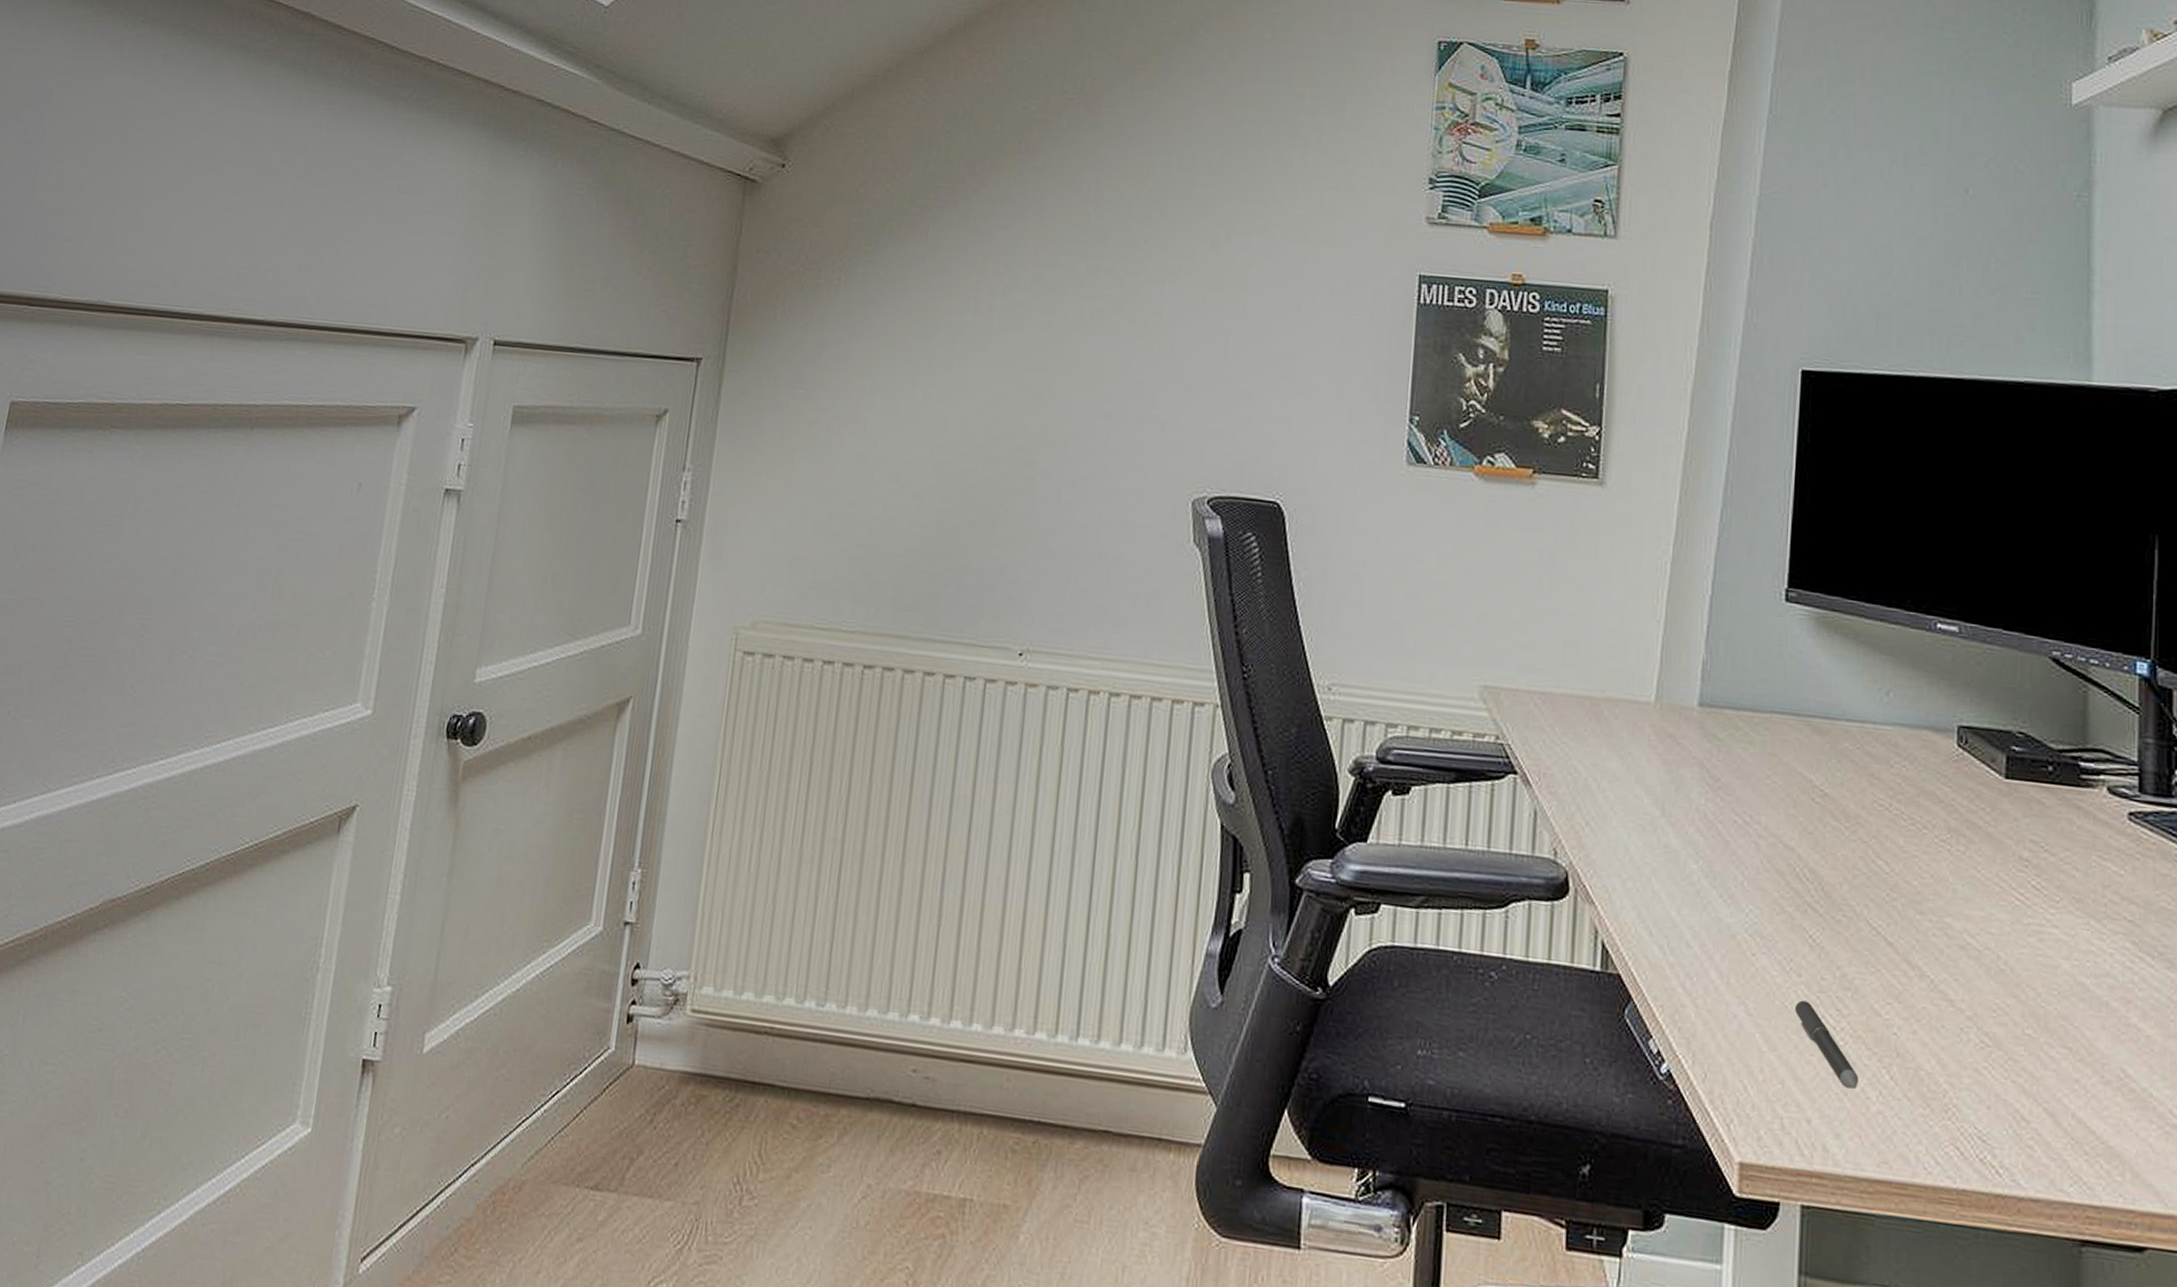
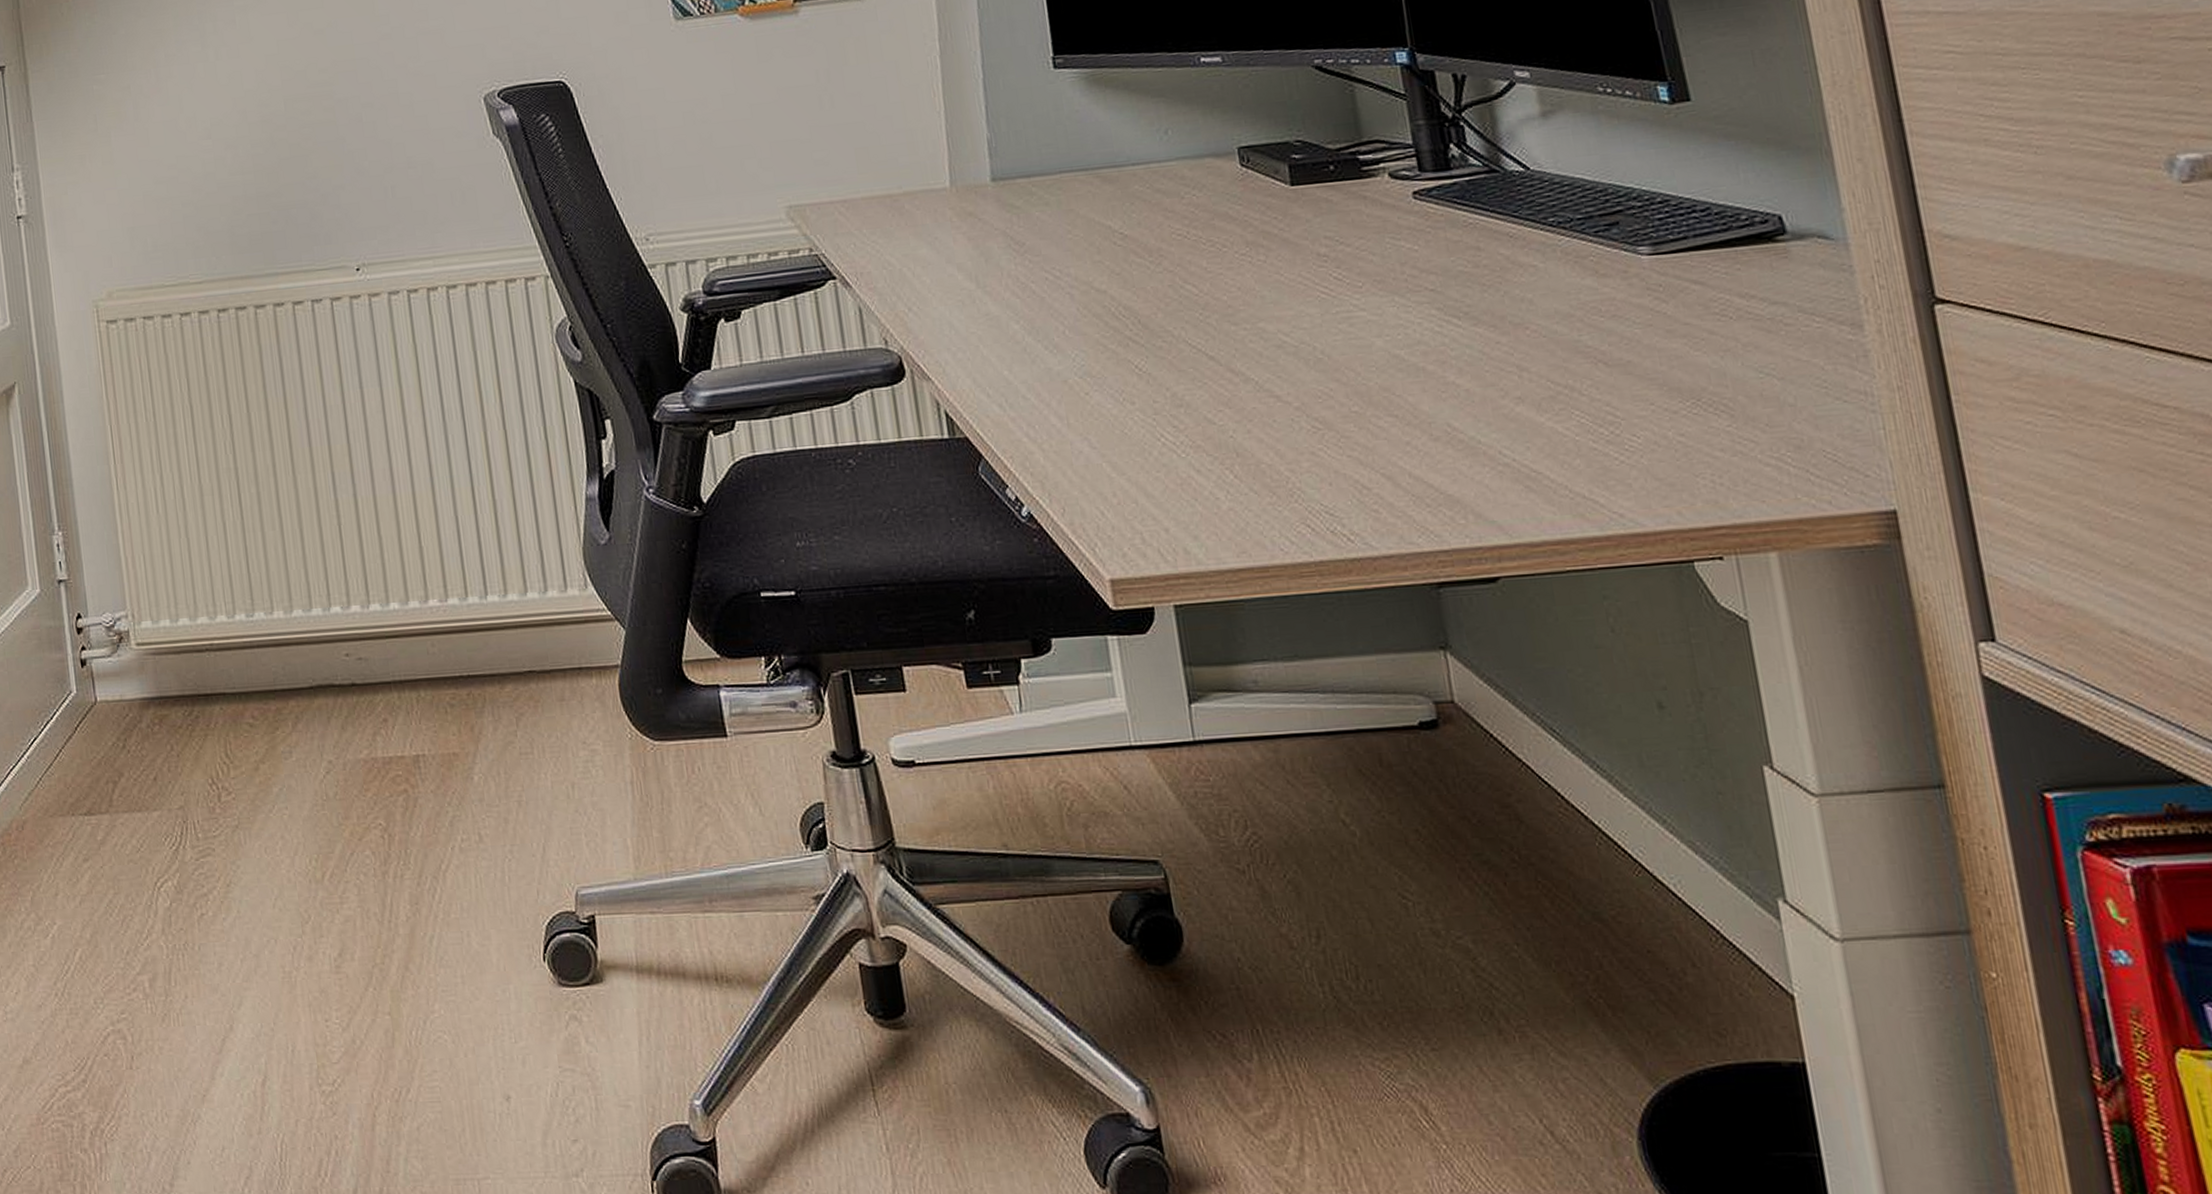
pen: present [1794,1000,1859,1089] -> none [1134,424,1206,494]

